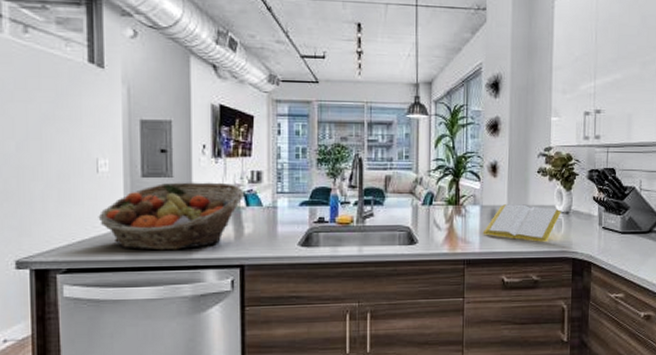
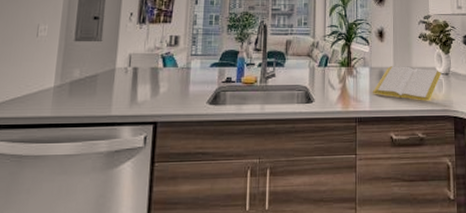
fruit basket: present [98,182,244,251] -> none [32,45,162,108]

